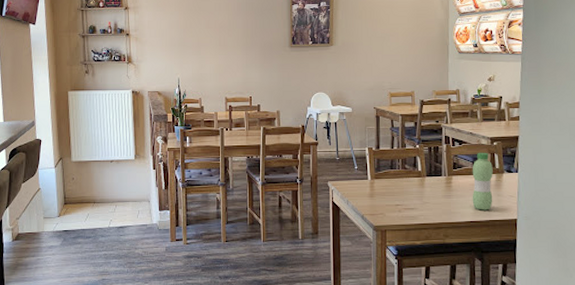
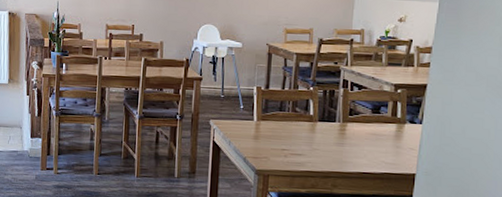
water bottle: present [472,152,493,210] -> none [367,99,394,162]

